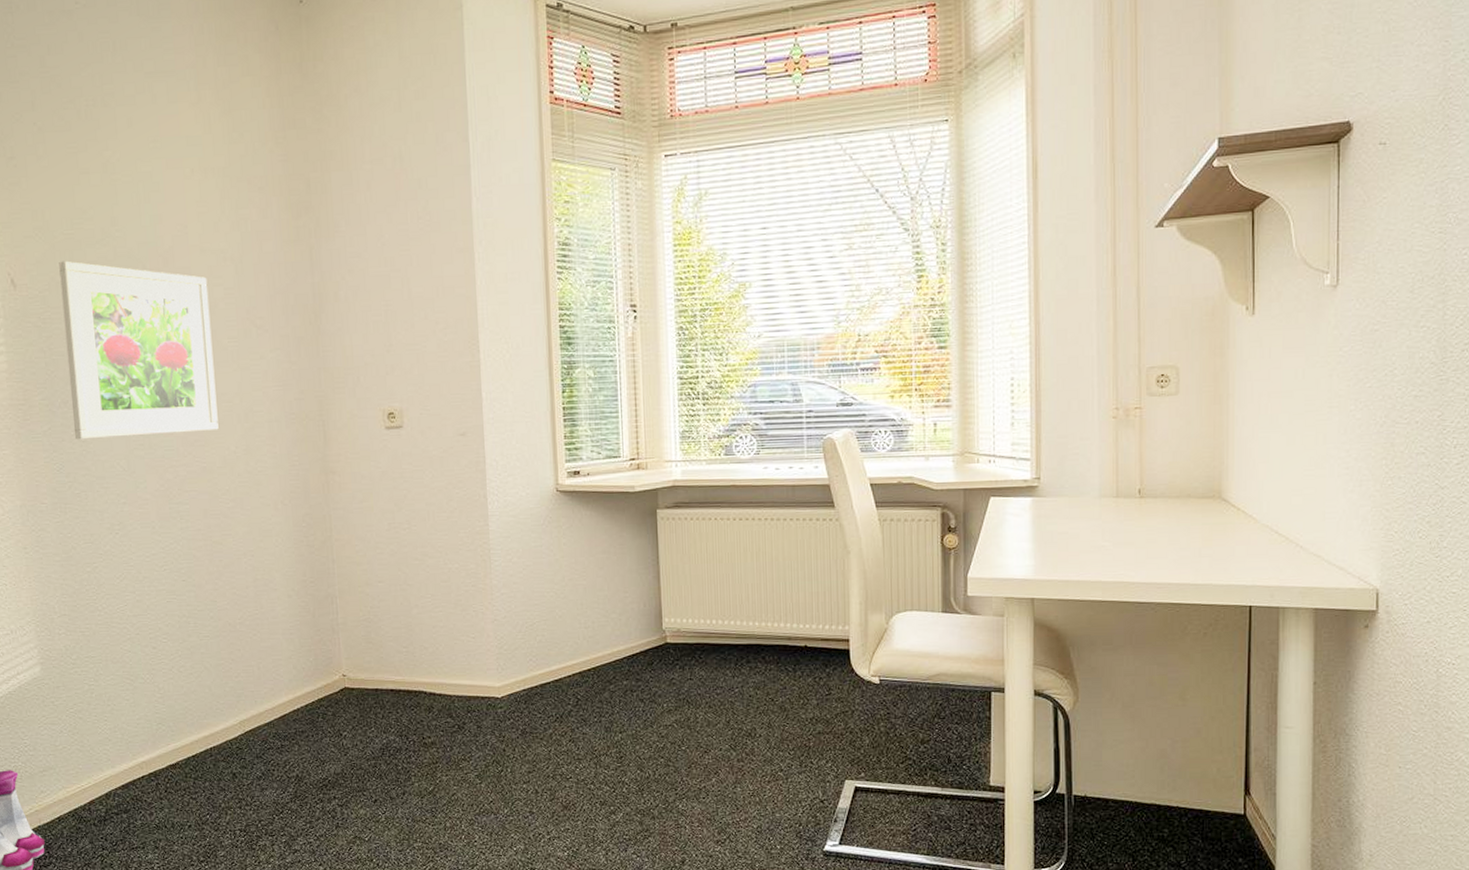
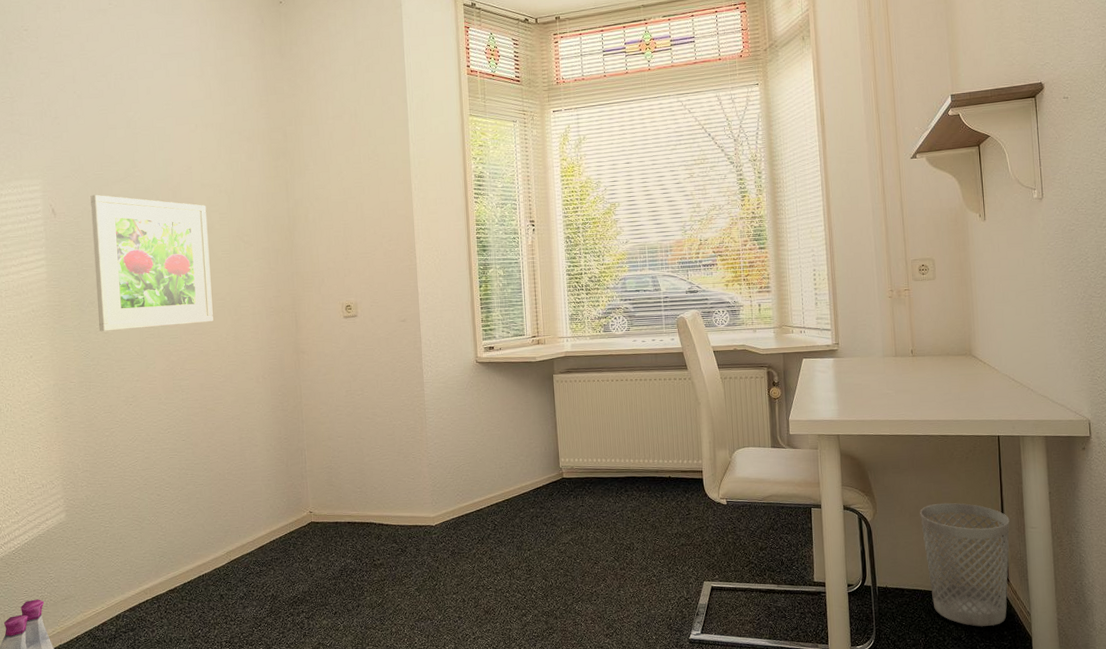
wastebasket: none [1136,691,1257,850] -> present [920,503,1010,627]

